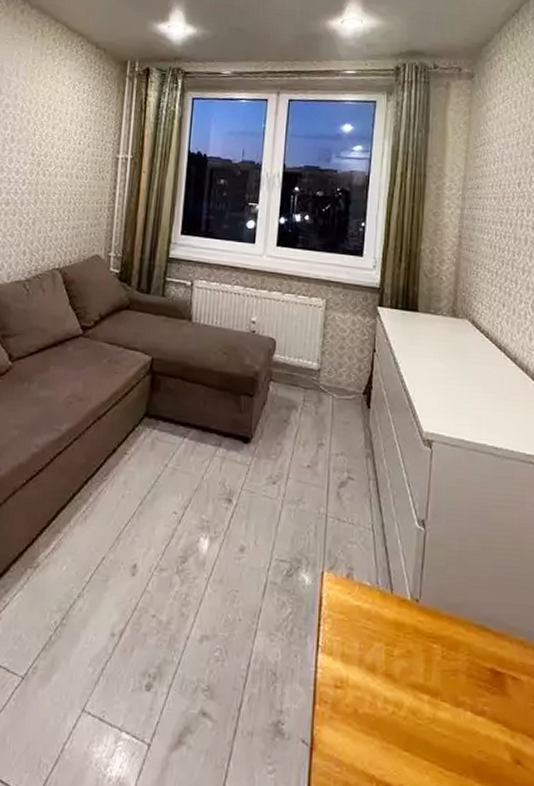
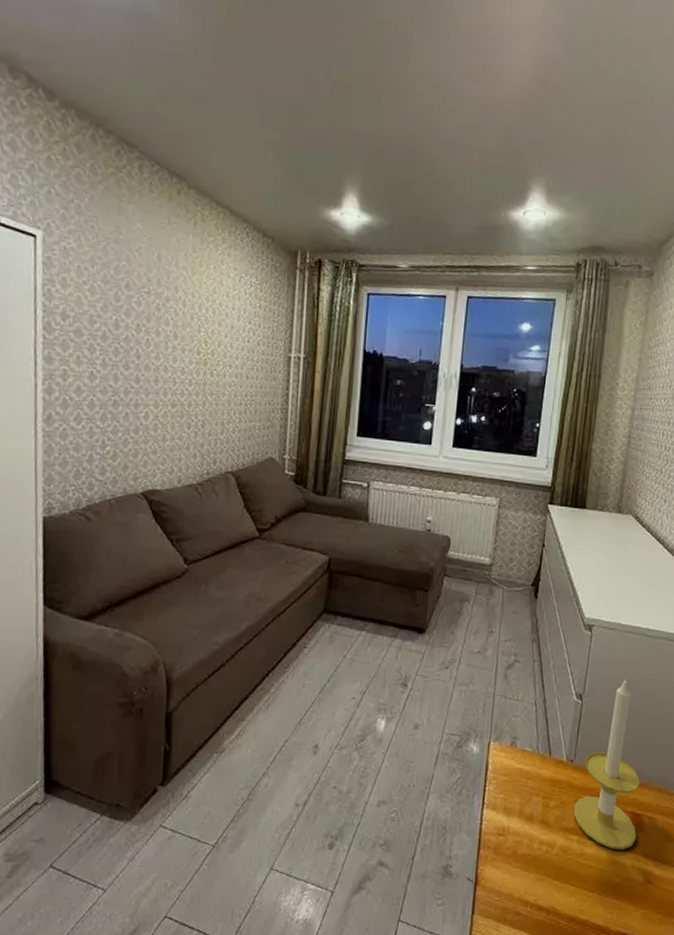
candle: none [422,503,498,718] -> present [573,678,640,850]

